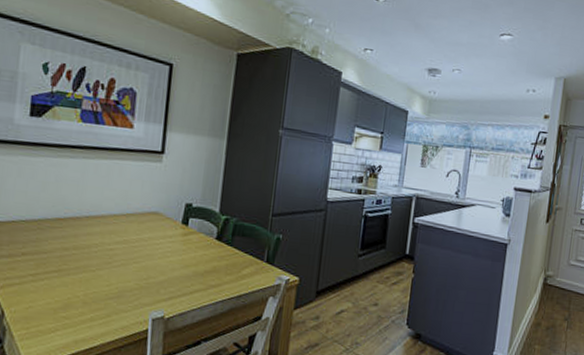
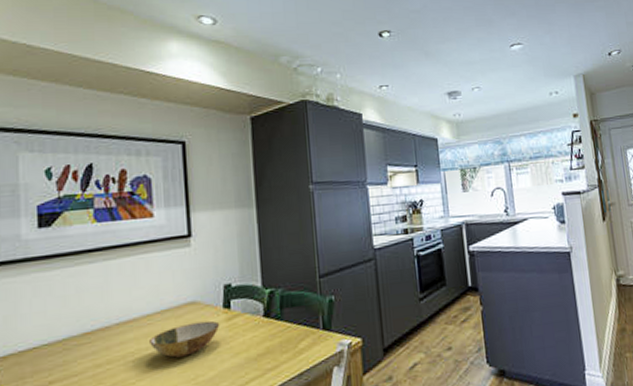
bowl: none [112,230,177,258] -> present [149,320,220,358]

